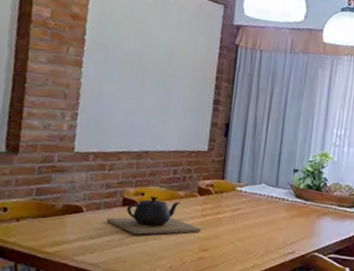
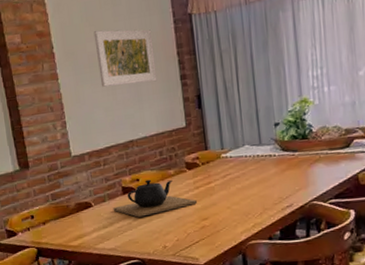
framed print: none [129,31,195,99] -> present [93,29,157,87]

